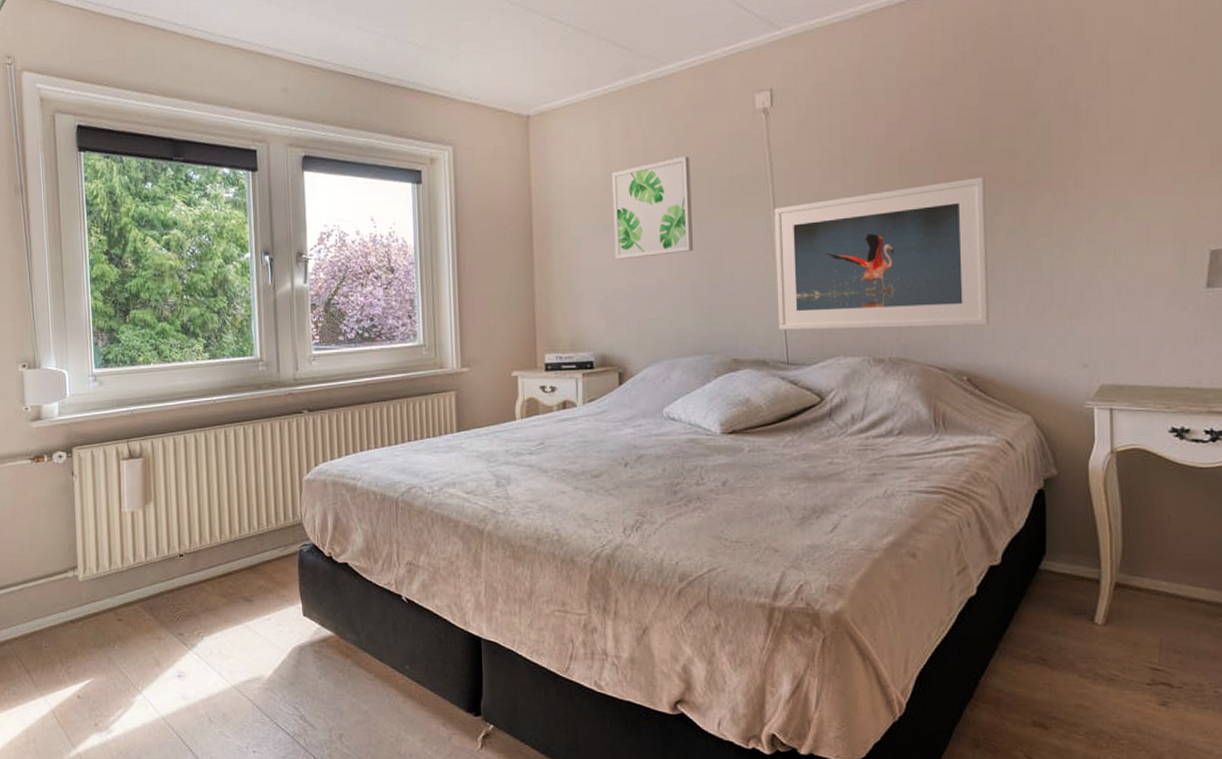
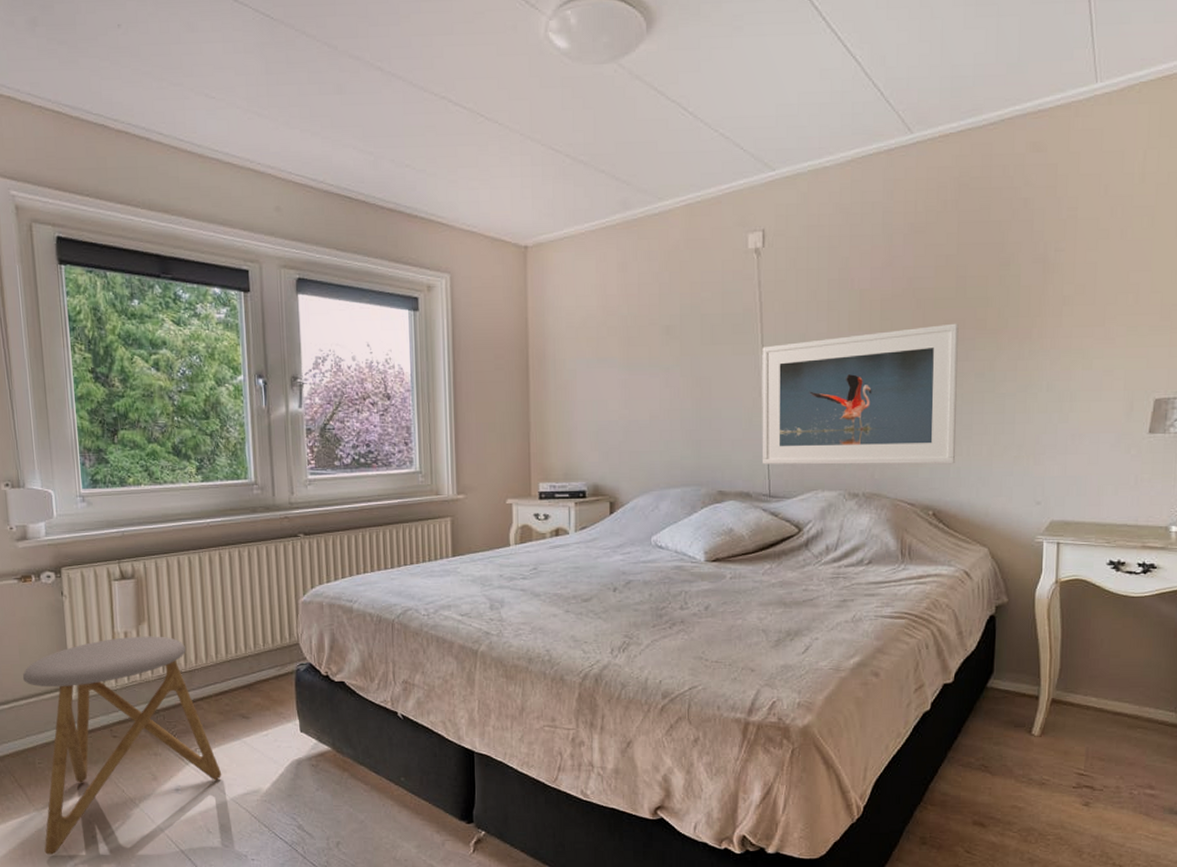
stool: none [32,516,224,743] -> present [22,636,222,855]
wall art: present [611,156,693,260] -> none [607,293,684,393]

